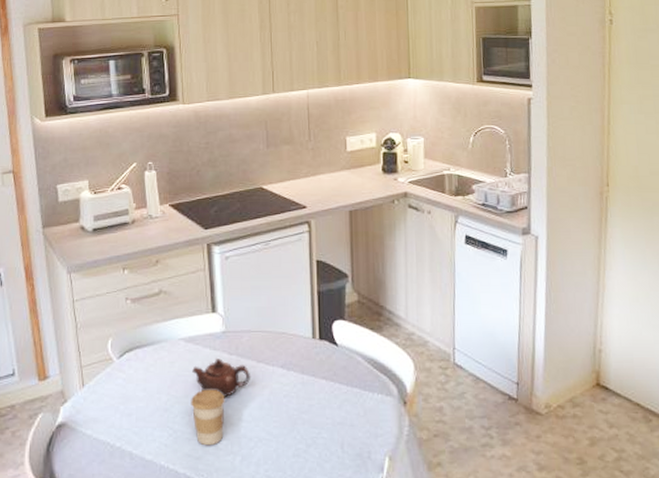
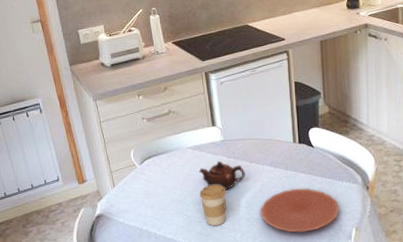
plate: none [266,399,368,460] -> present [260,188,339,233]

